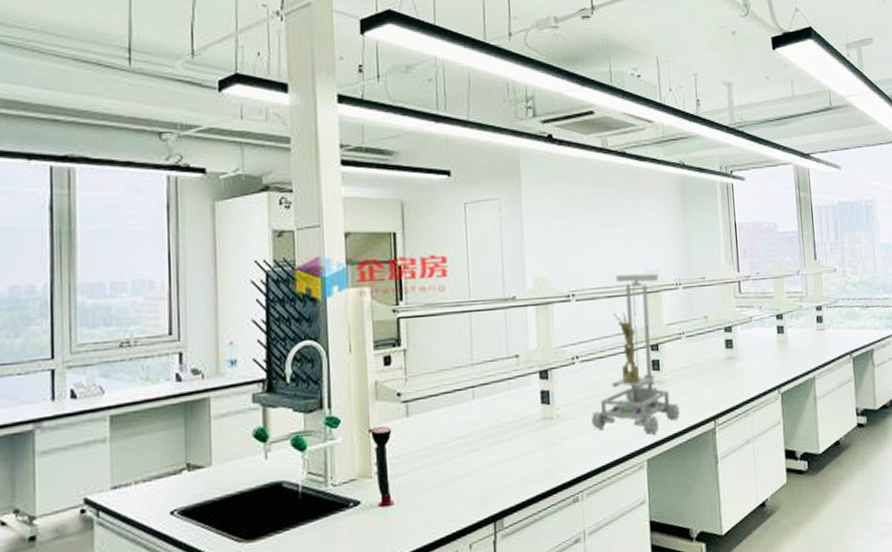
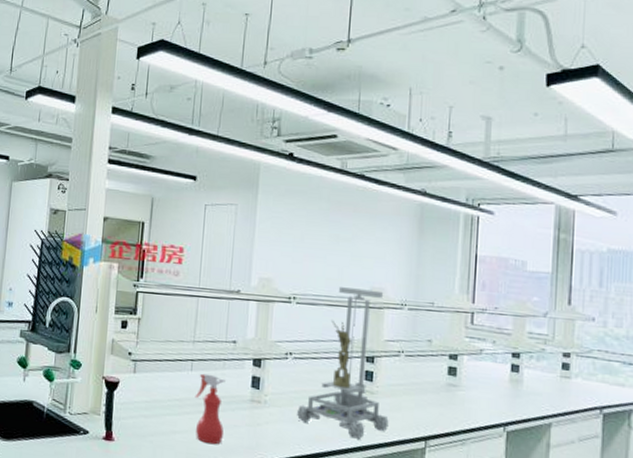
spray bottle: none [481,398,519,480] -> present [194,373,226,445]

